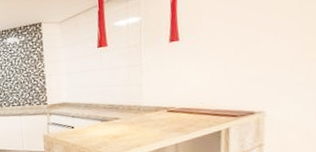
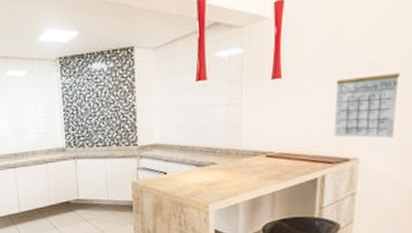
calendar: none [235,23,305,92] -> present [334,64,400,138]

